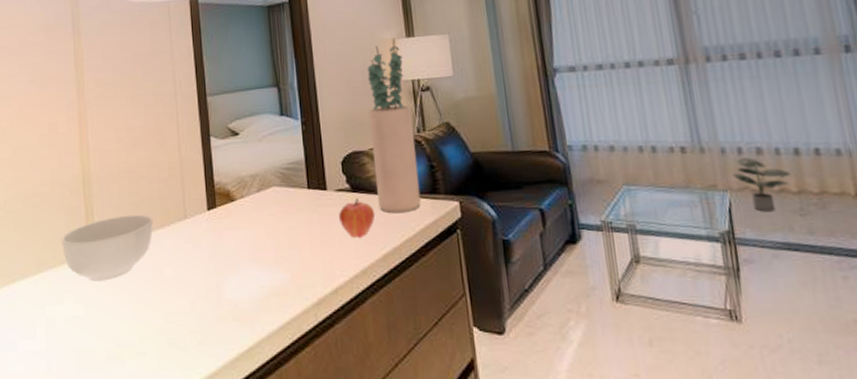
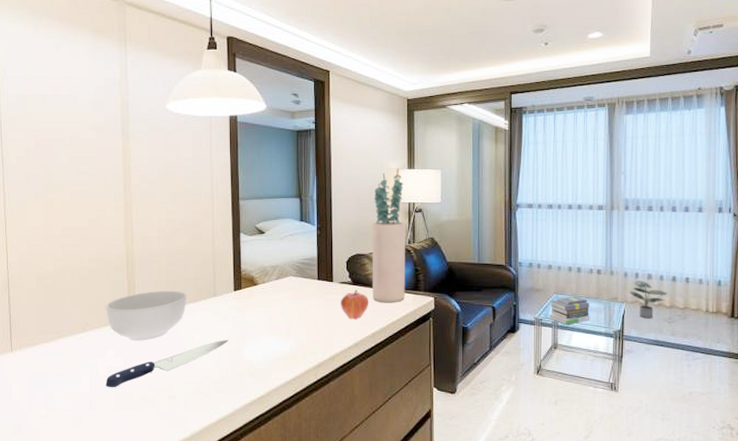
kitchen knife: none [64,274,205,344] -> present [106,340,228,388]
books: none [621,186,682,228] -> present [550,296,590,325]

